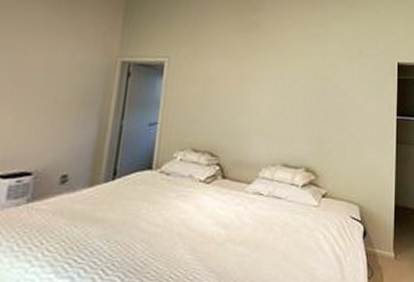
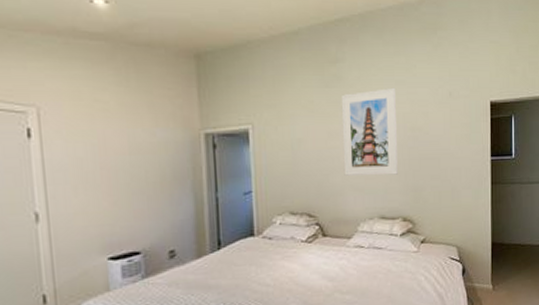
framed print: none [251,39,310,123] -> present [341,88,398,176]

